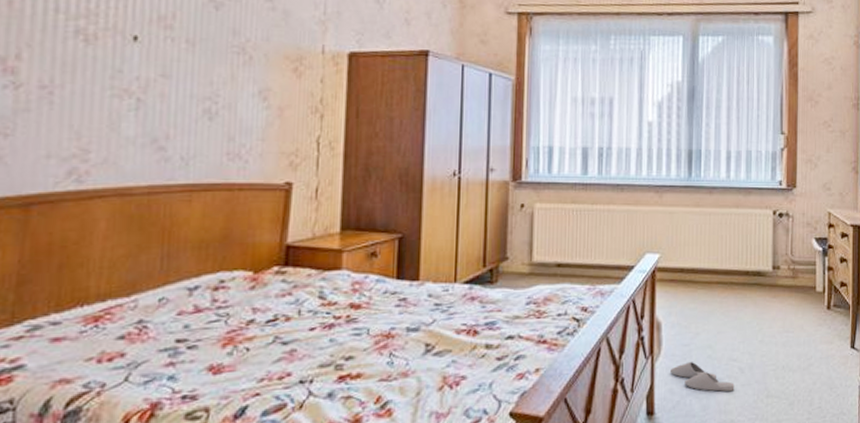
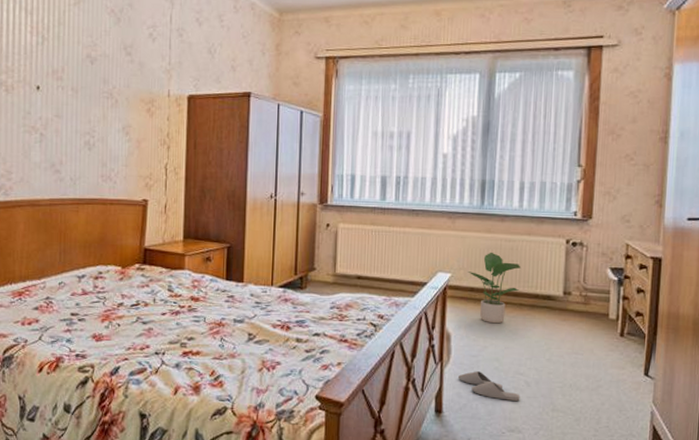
potted plant: none [677,227,731,307] -> present [468,252,521,324]

